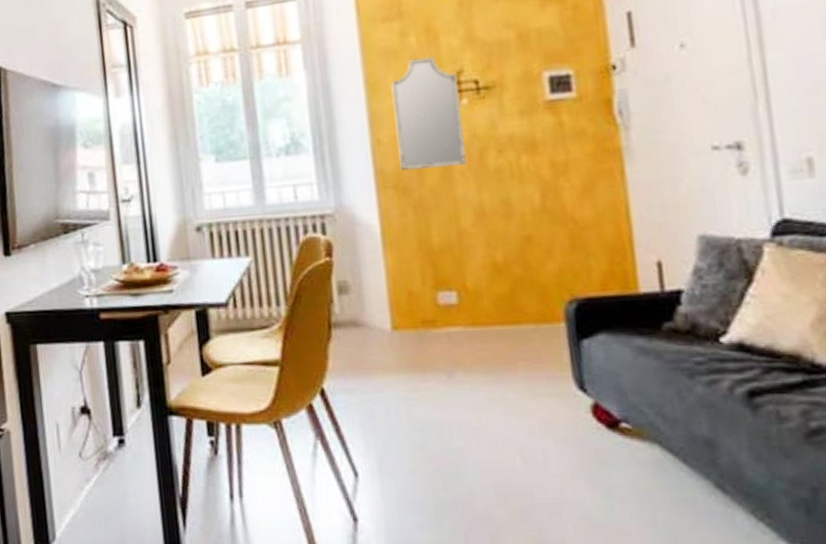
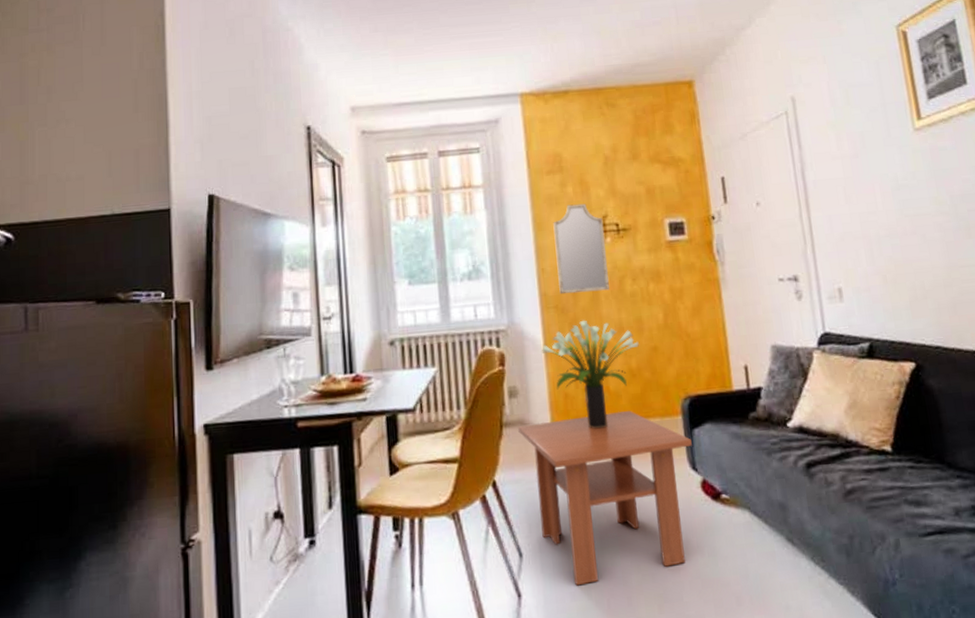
coffee table: none [350,314,580,516] -> present [518,411,692,586]
potted plant: none [378,202,507,335] -> present [542,320,639,429]

